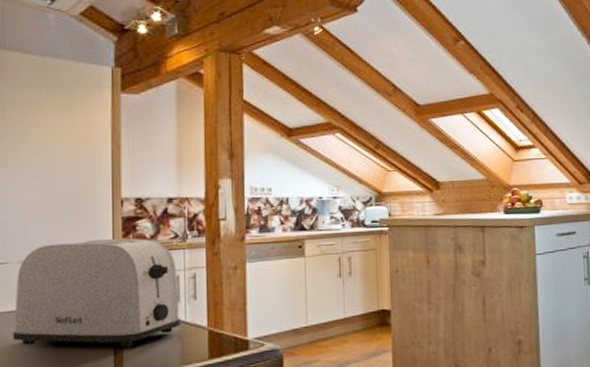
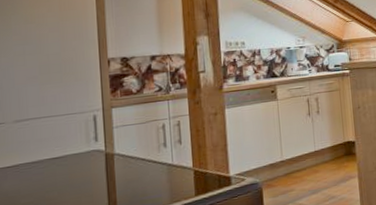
toaster: present [13,238,181,348] -> none [11,93,168,197]

